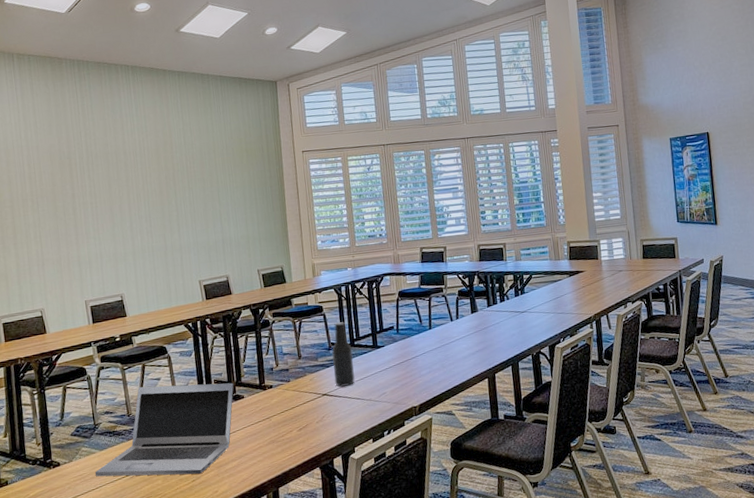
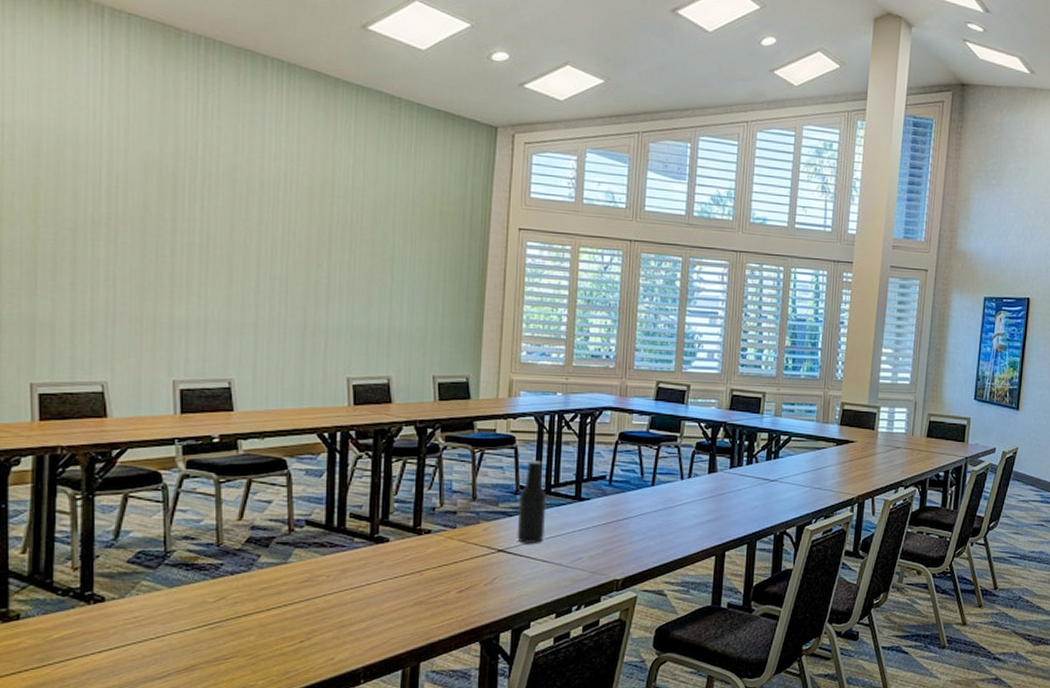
laptop: present [94,382,234,477] -> none [157,509,377,634]

